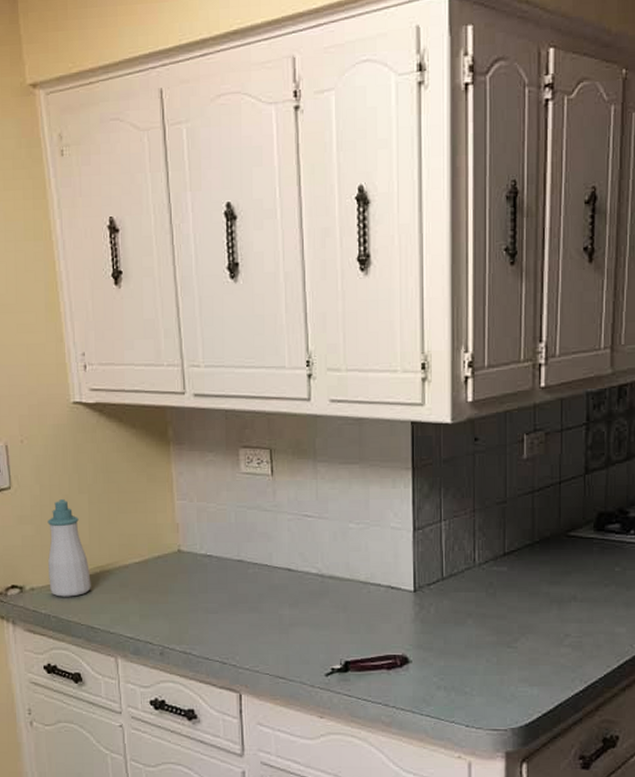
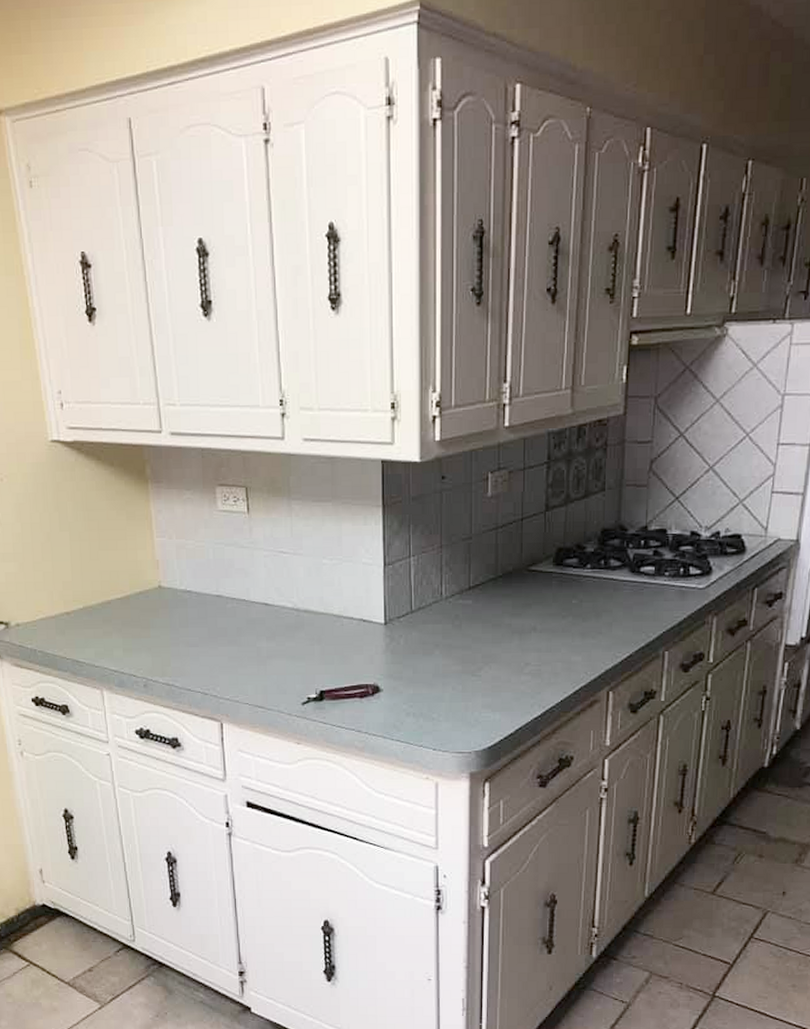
soap bottle: present [47,499,91,597] -> none [30,537,75,632]

